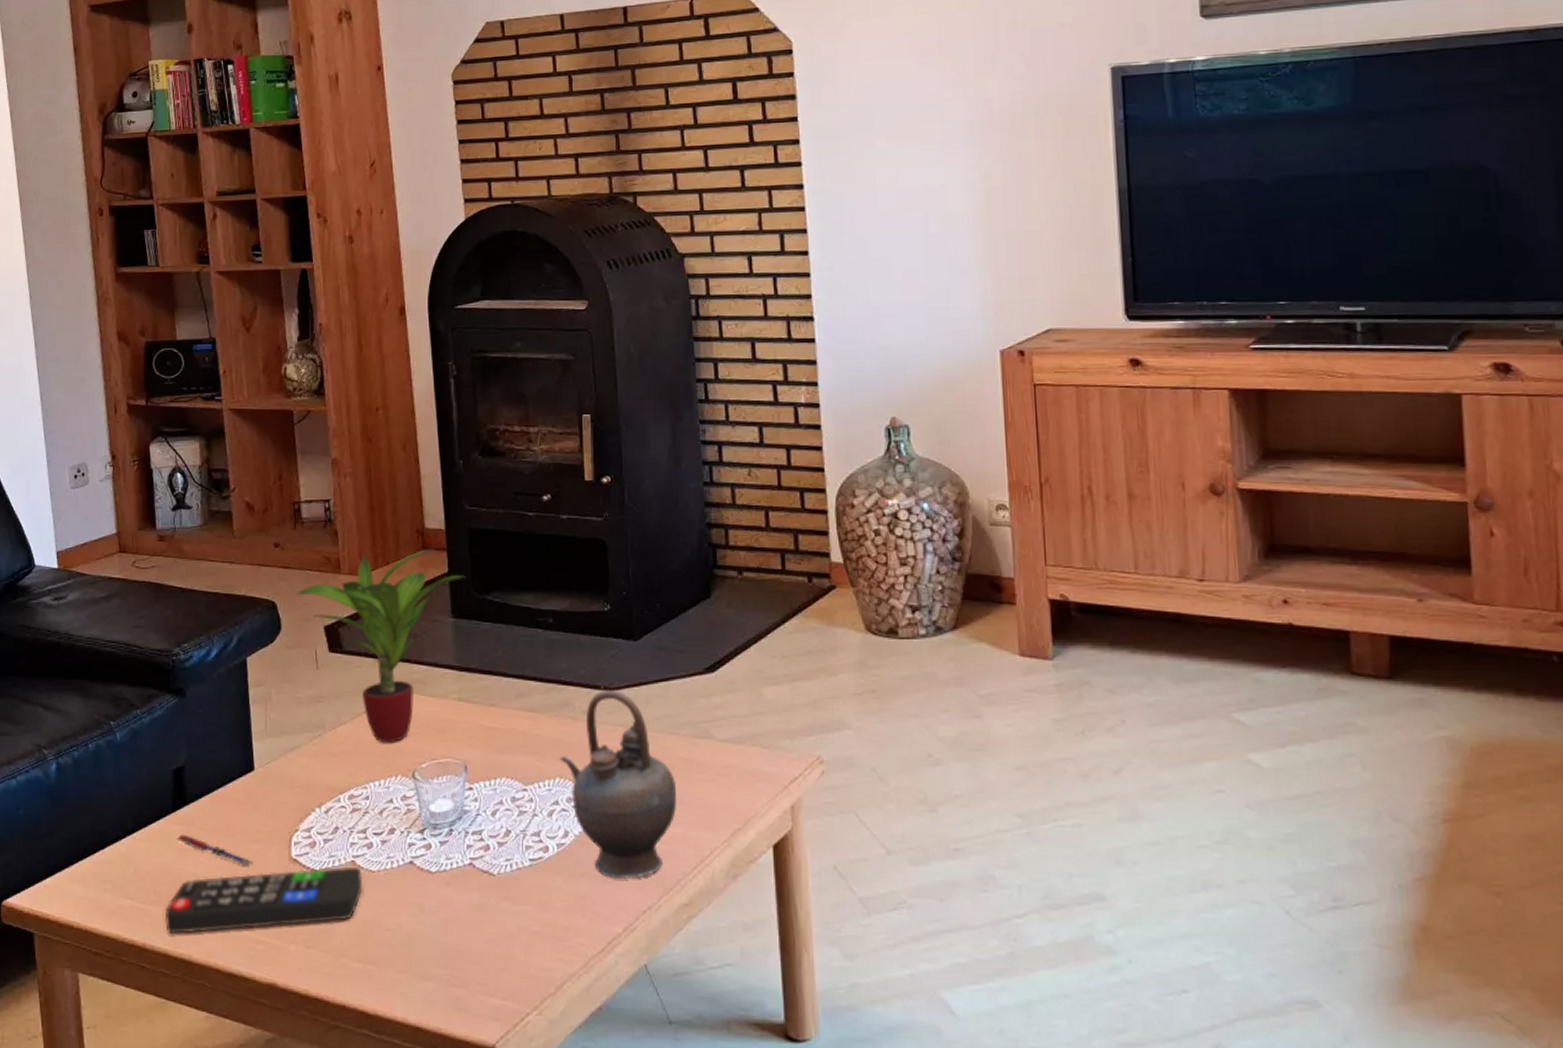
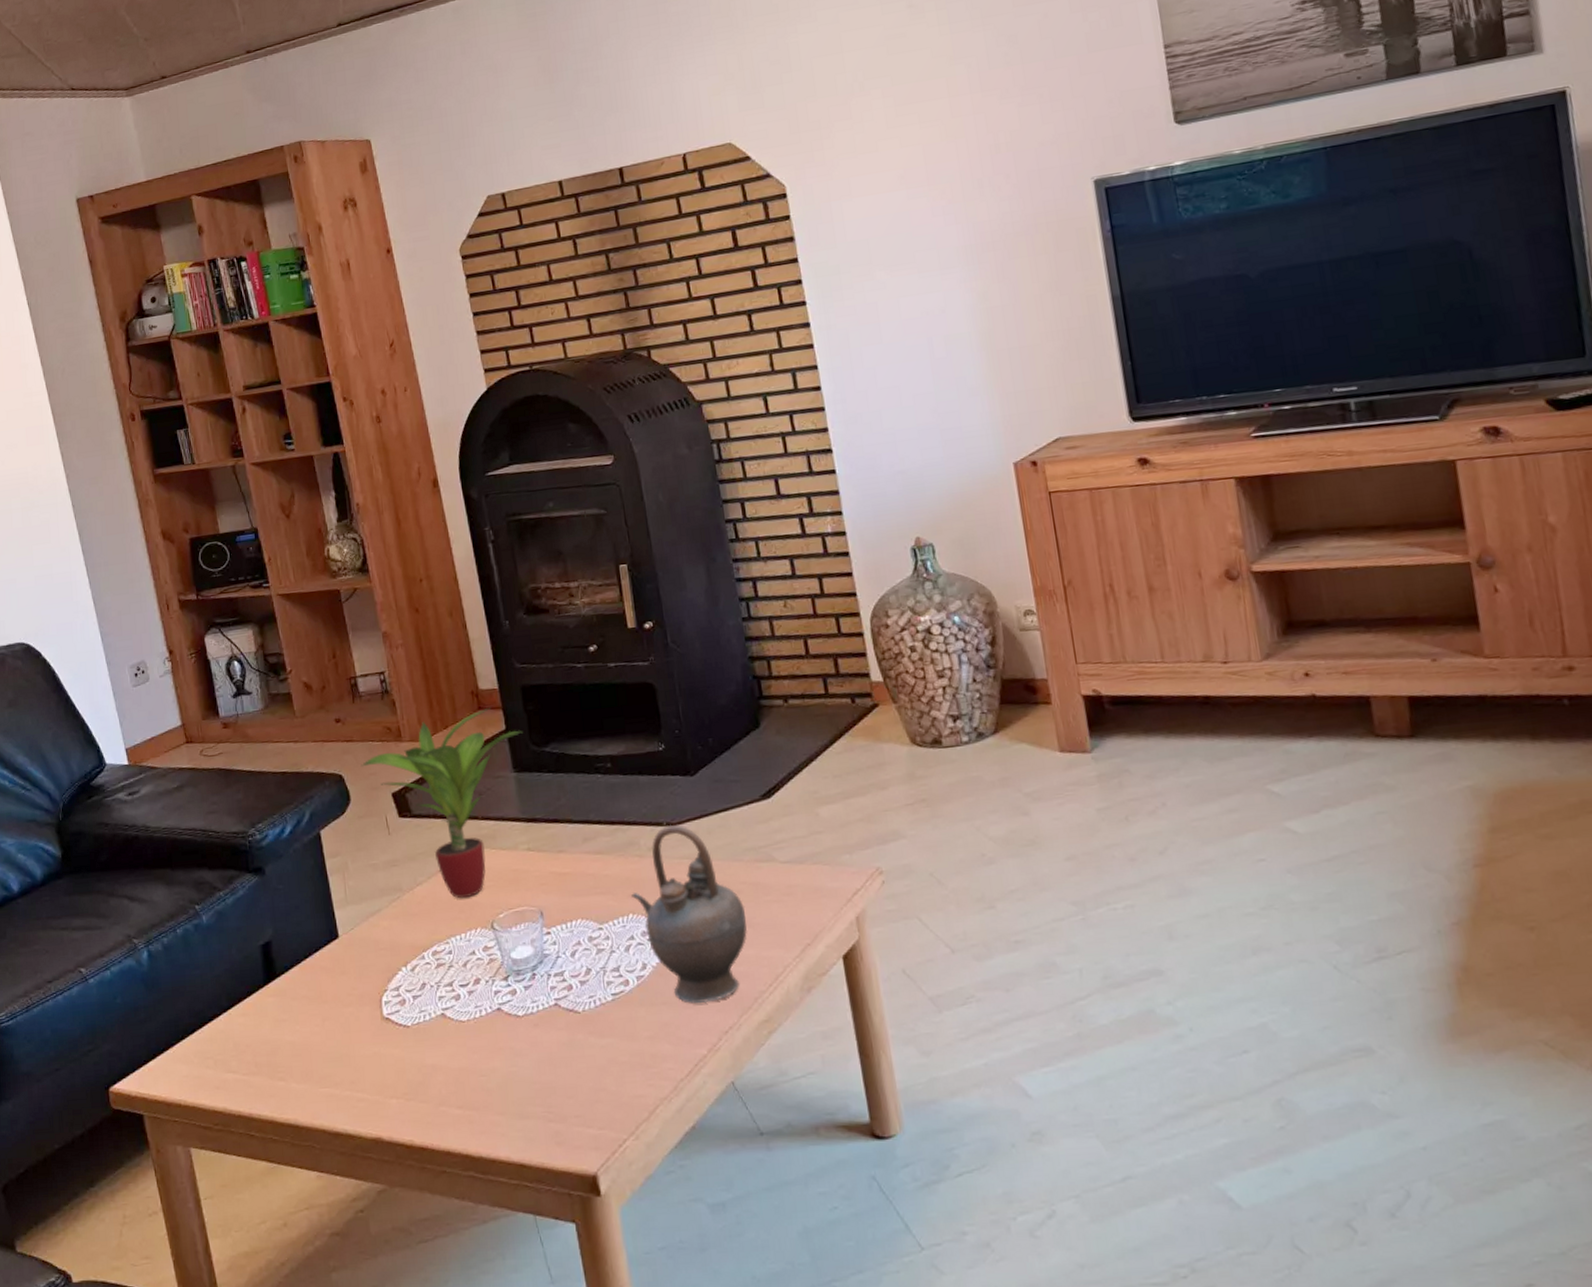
remote control: present [164,866,363,935] -> none [267,1018,456,1102]
pen: present [177,834,254,866] -> none [271,1005,348,1030]

